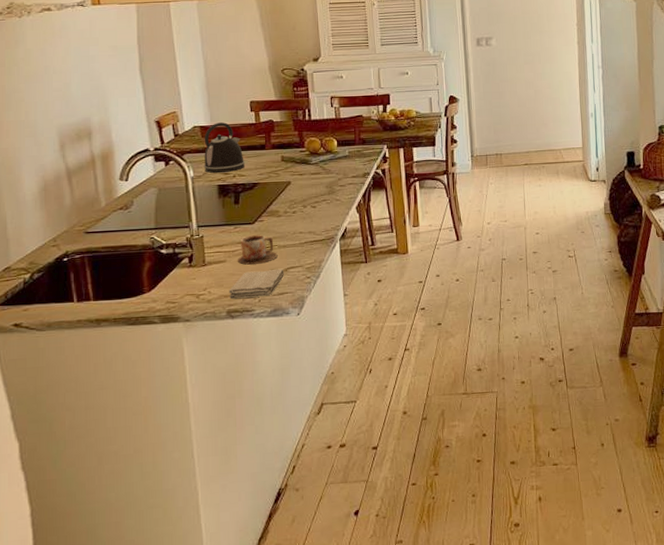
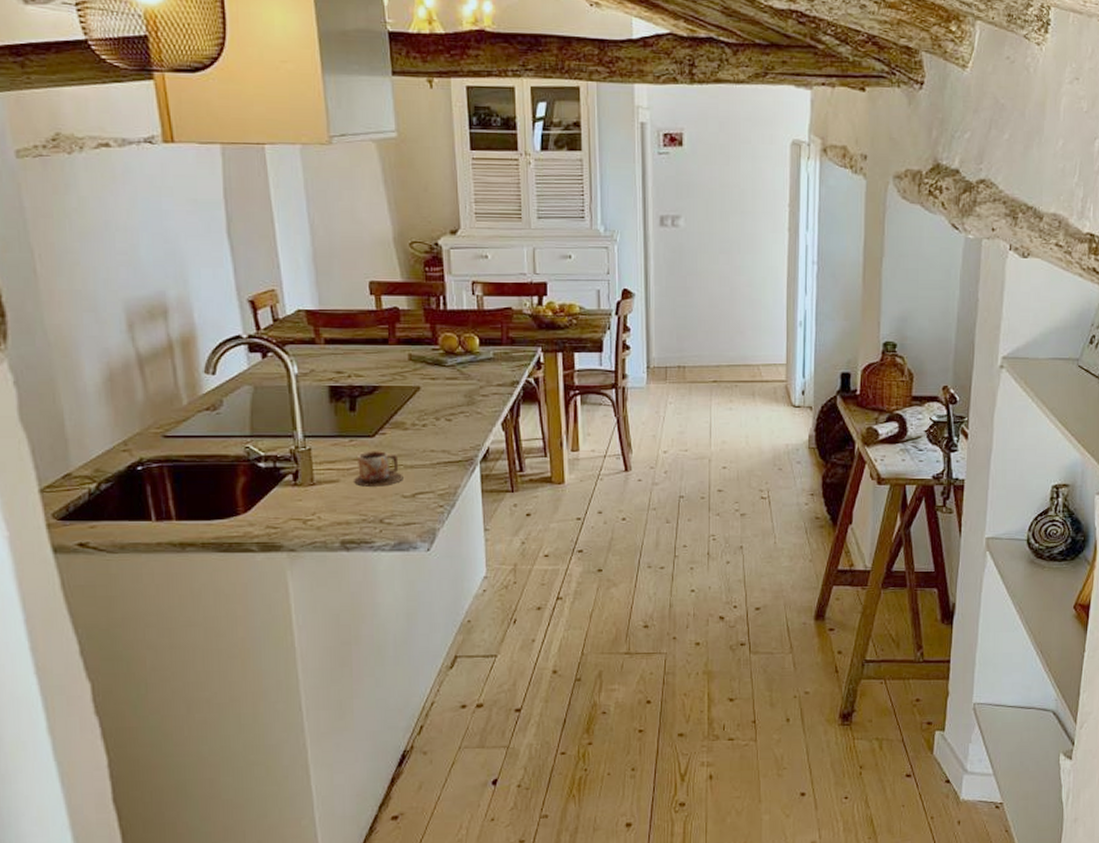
kettle: present [203,122,245,173] -> none [310,307,363,370]
washcloth: present [228,269,284,300] -> none [342,495,411,528]

